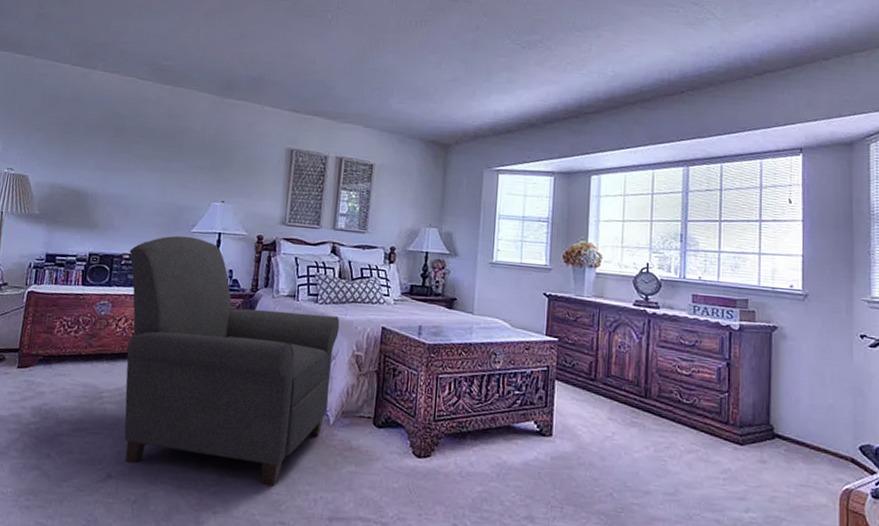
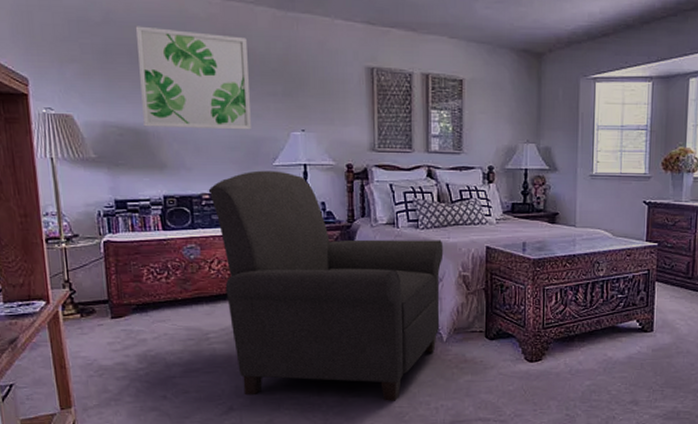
wall art: none [85,104,187,199] -> present [135,26,252,130]

